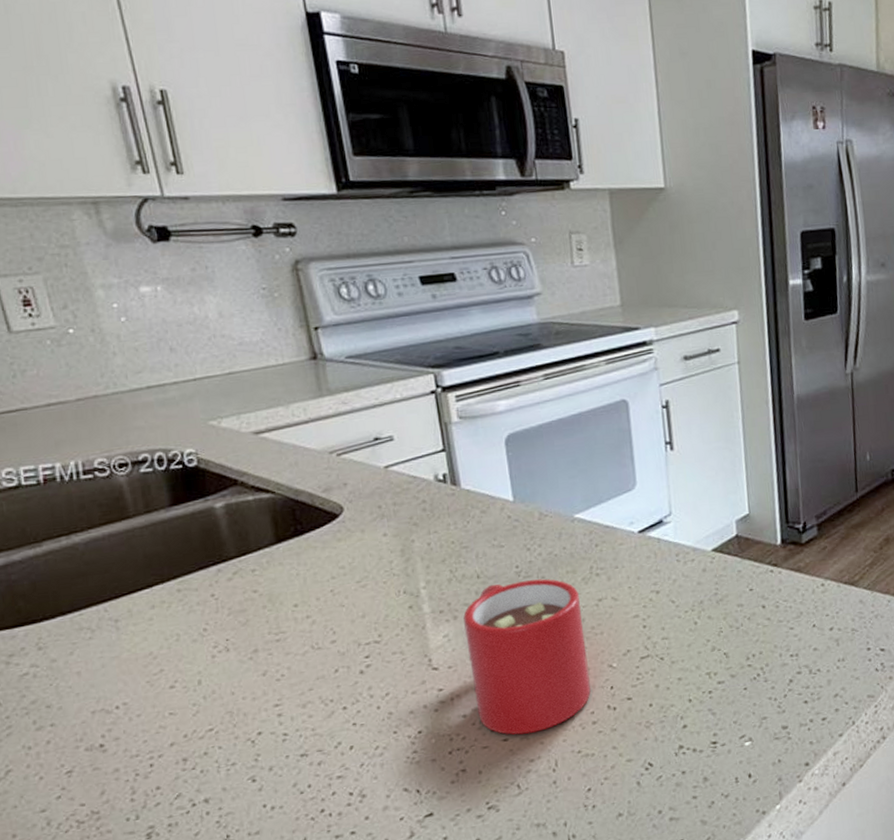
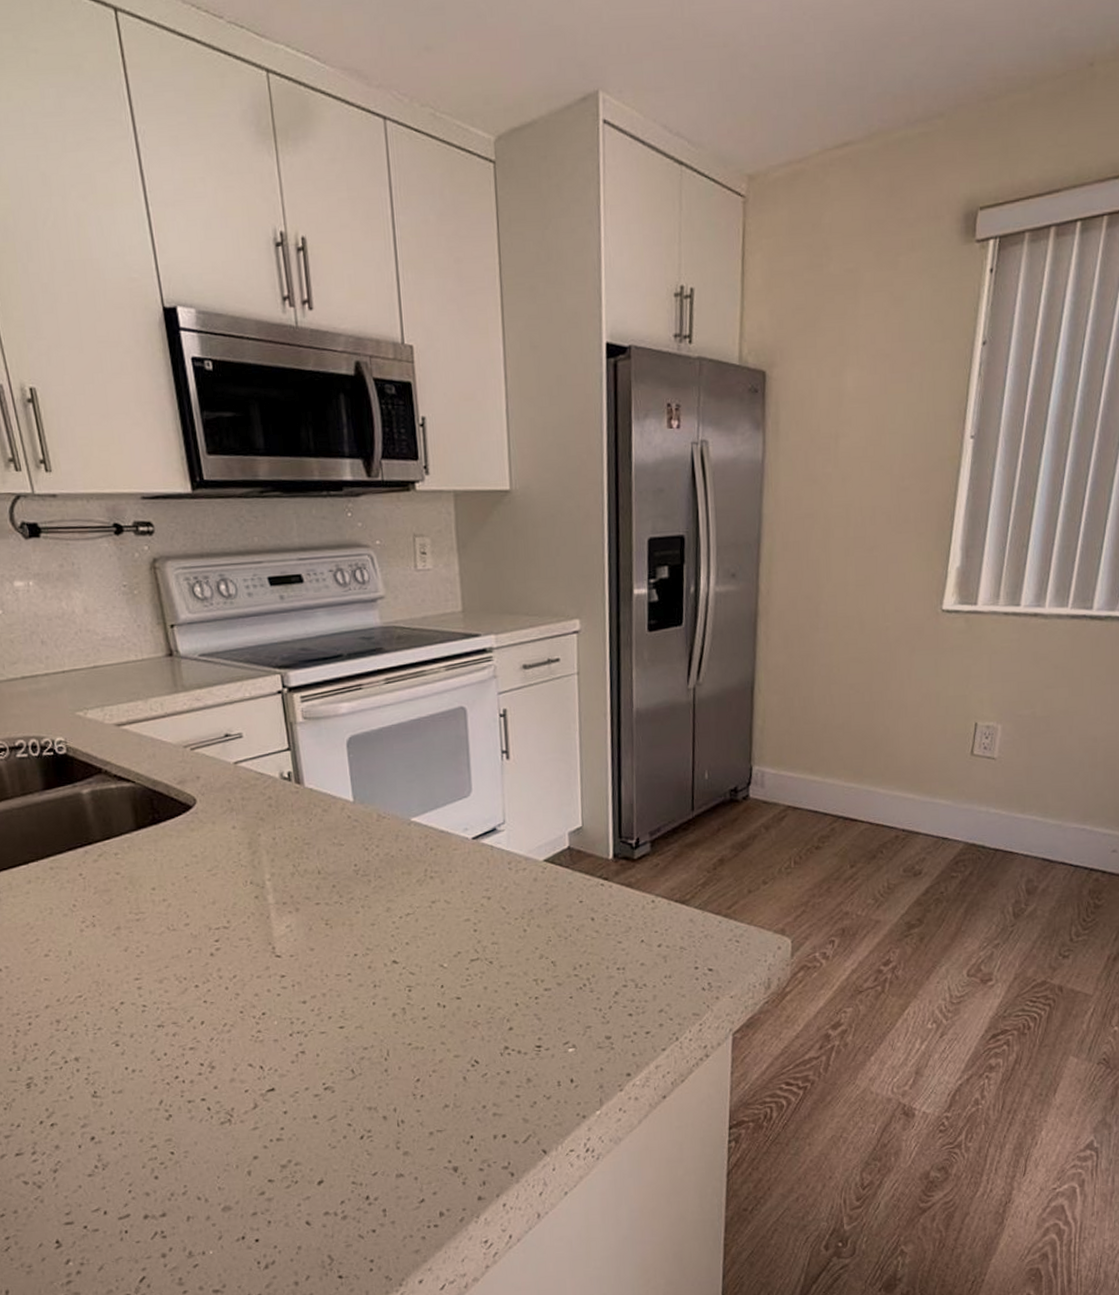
mug: present [463,579,591,735] -> none [305,878,422,1024]

